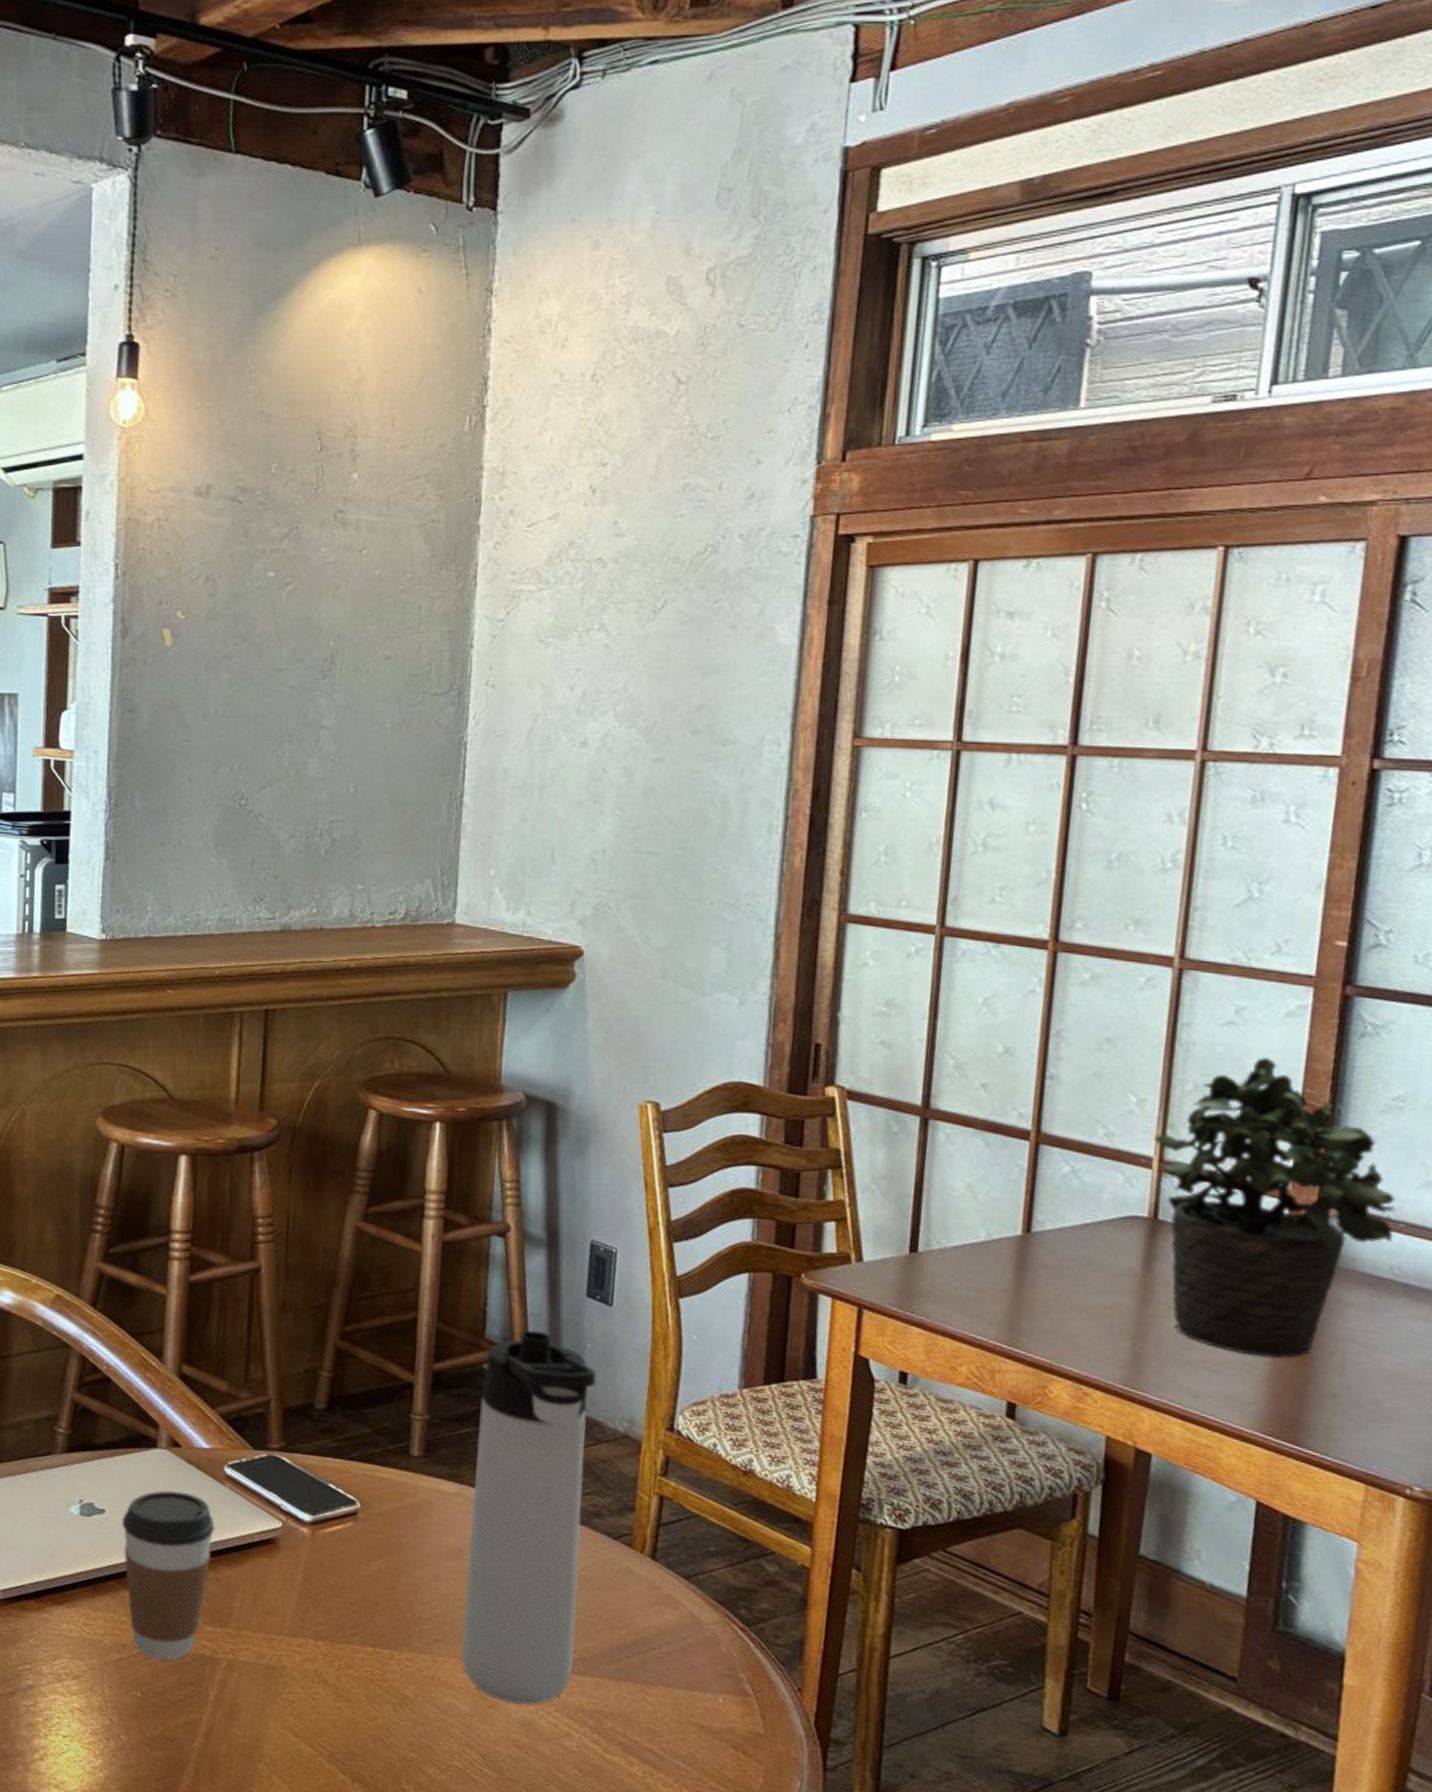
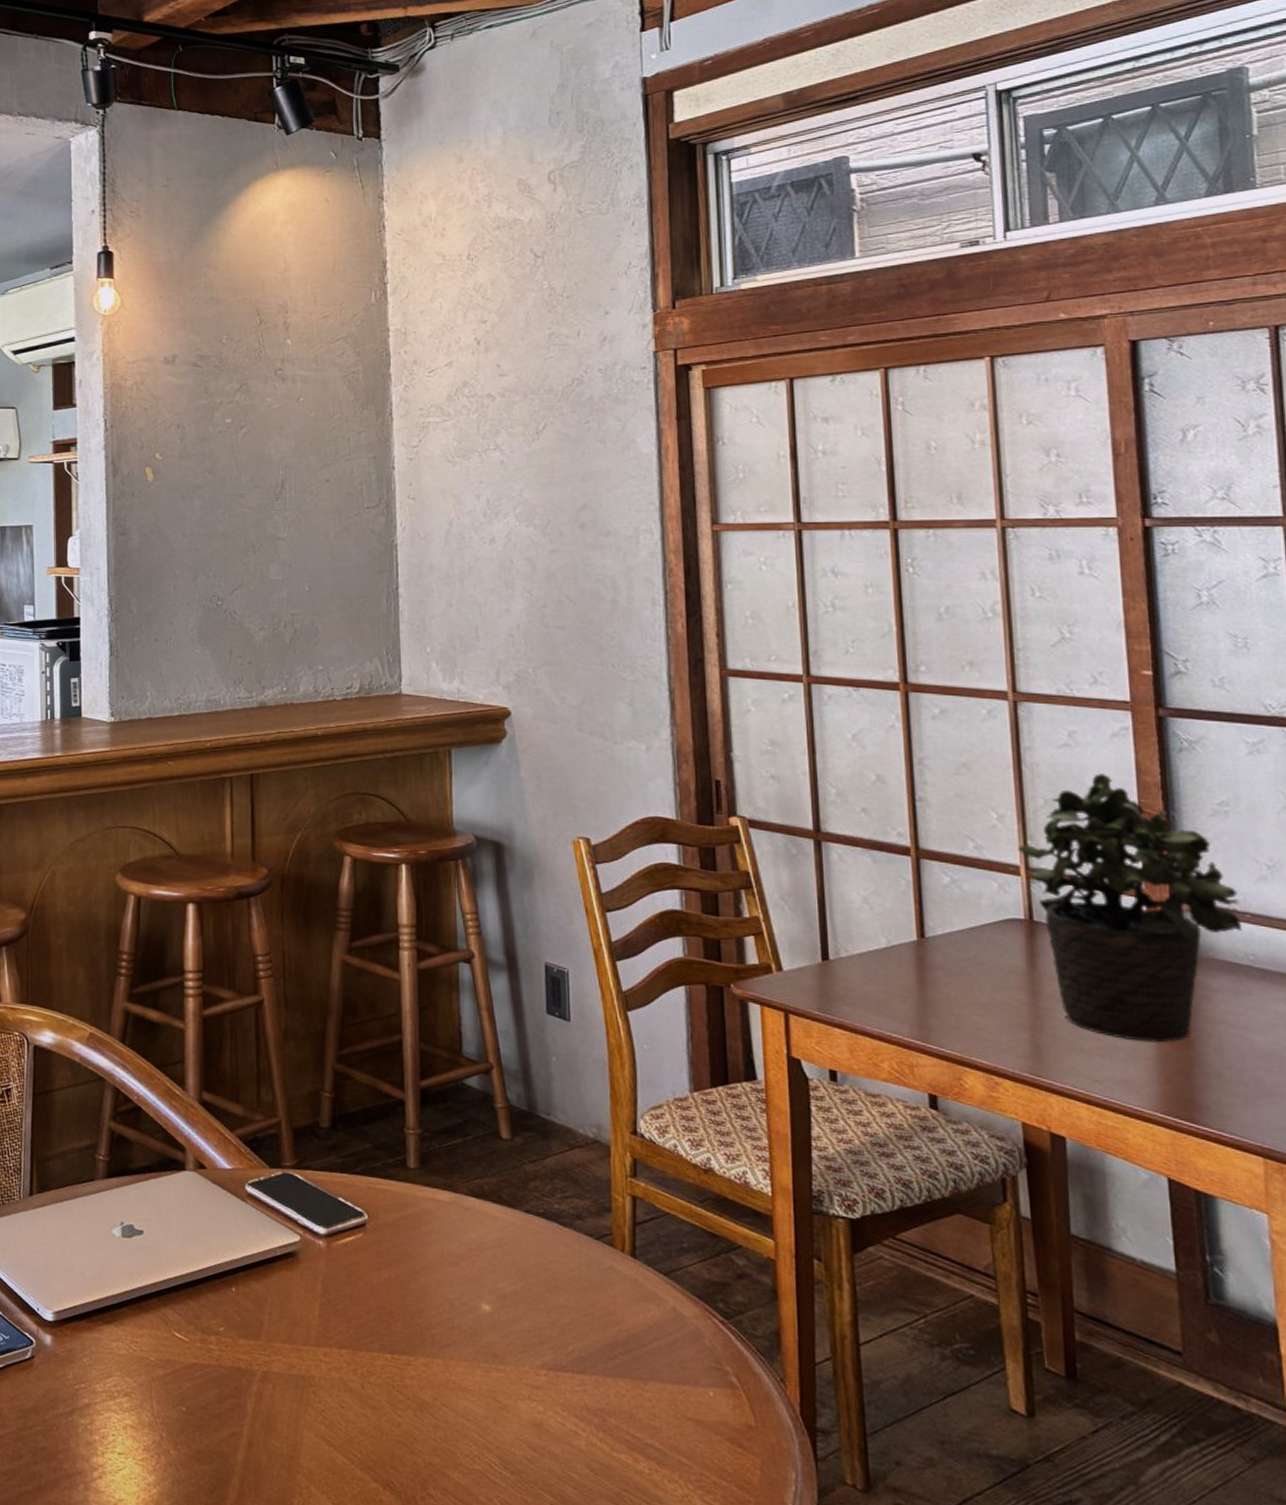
coffee cup: present [121,1490,215,1660] -> none [158,1210,241,1375]
thermos bottle: present [461,1330,597,1706] -> none [465,1046,573,1406]

